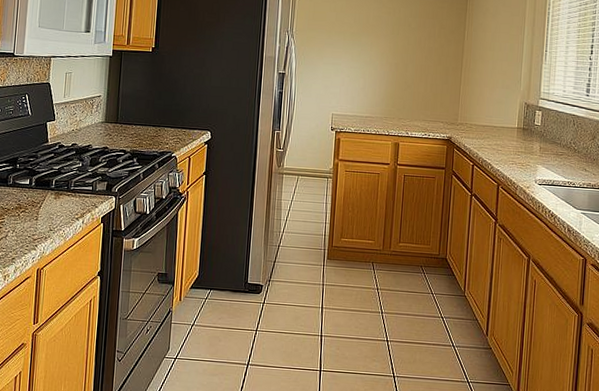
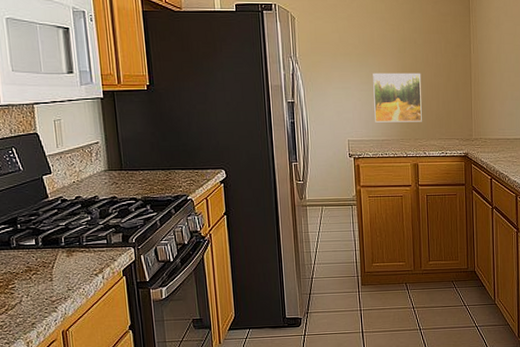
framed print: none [361,51,412,103] -> present [373,72,422,123]

